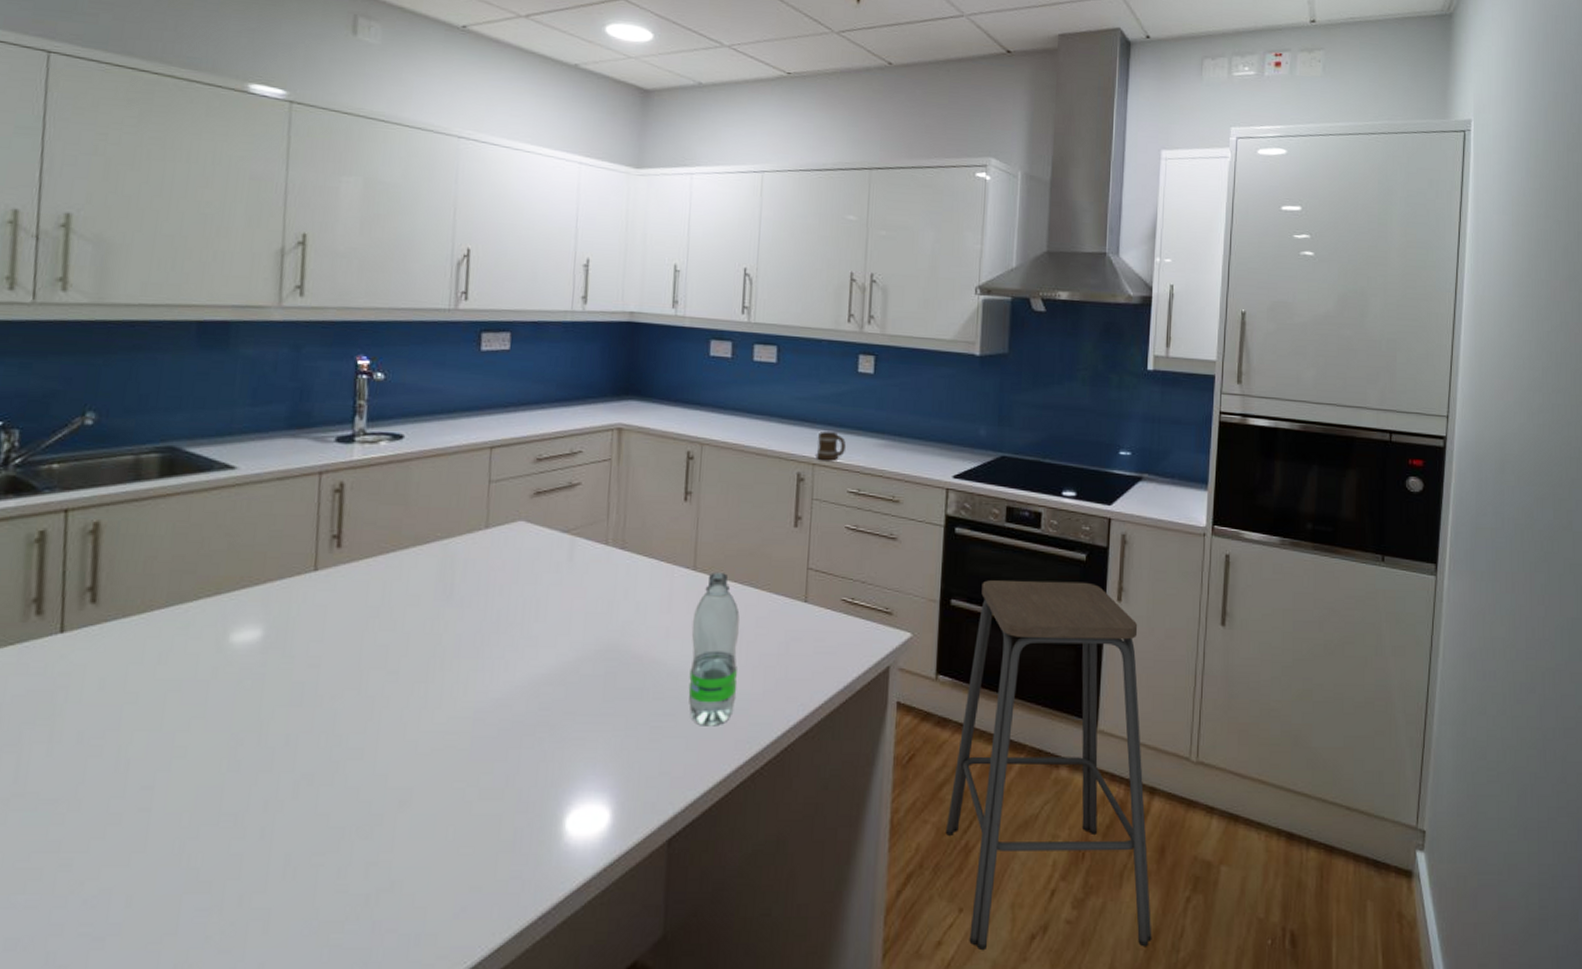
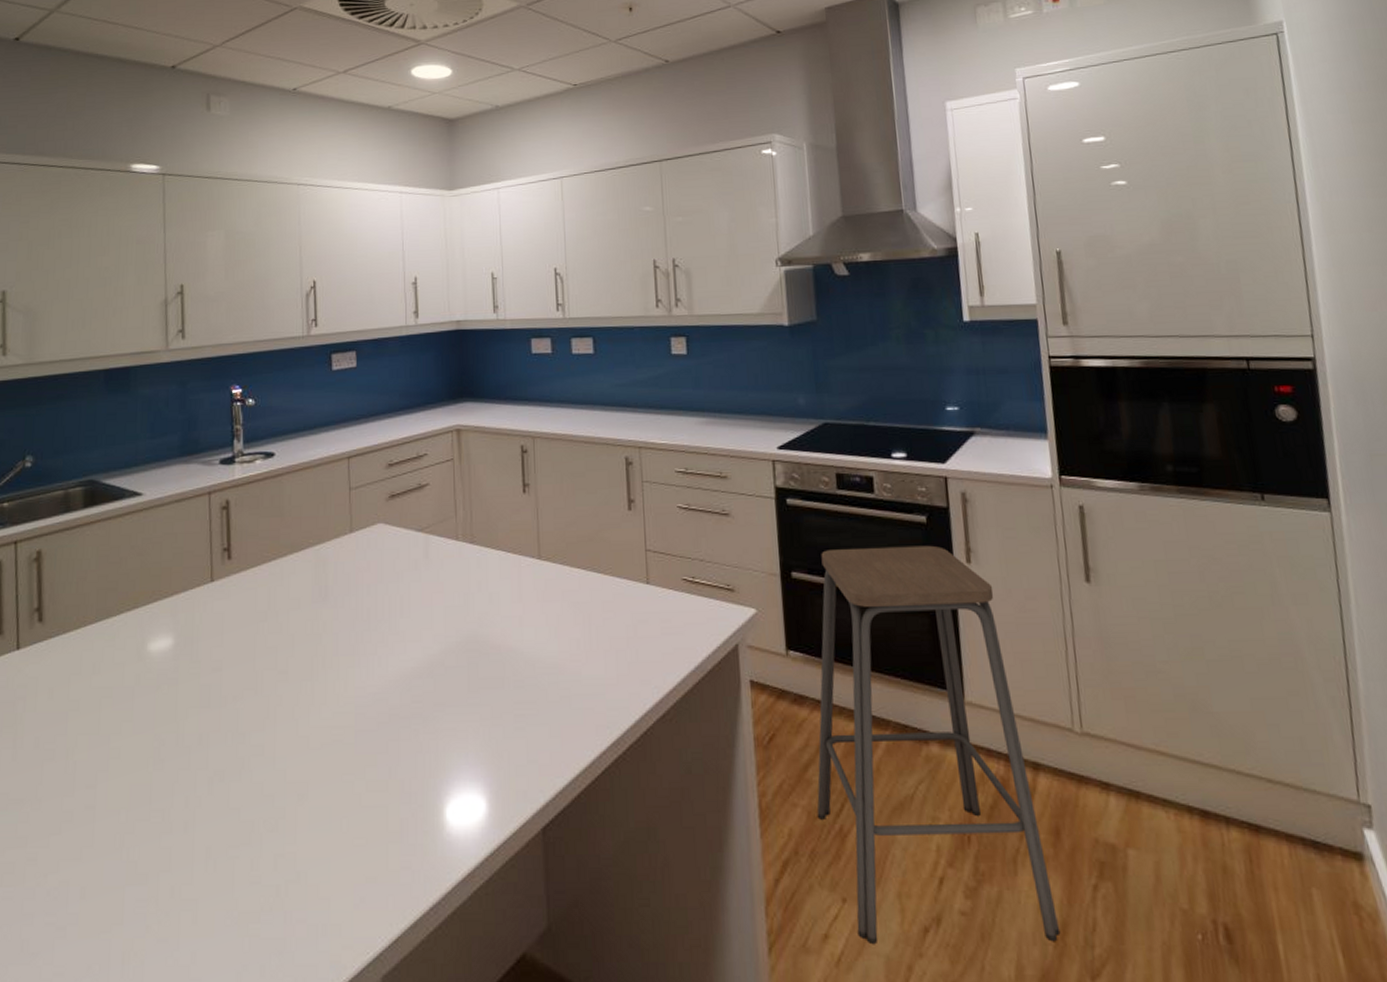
bottle: present [688,573,740,726] -> none [542,560,592,713]
mug: present [816,431,846,461] -> none [640,413,668,443]

